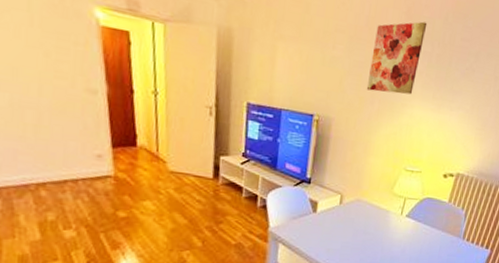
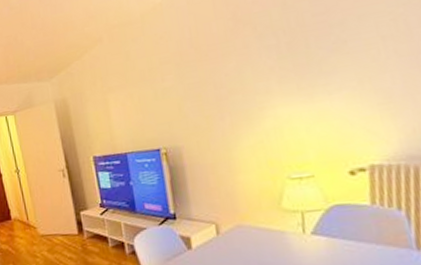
wall art: present [366,21,428,95] -> none [203,17,269,107]

